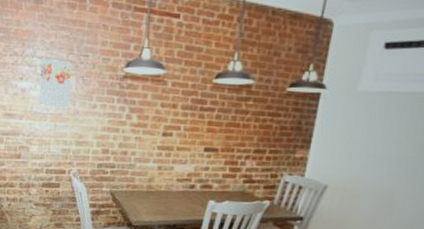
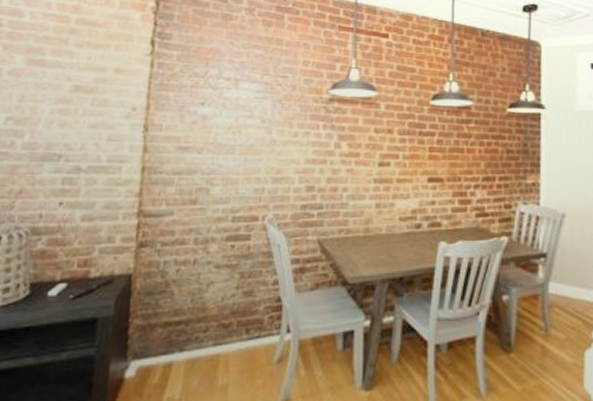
wall art: present [39,58,71,108] -> none [225,79,267,138]

